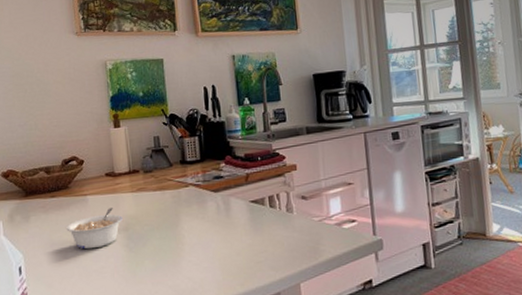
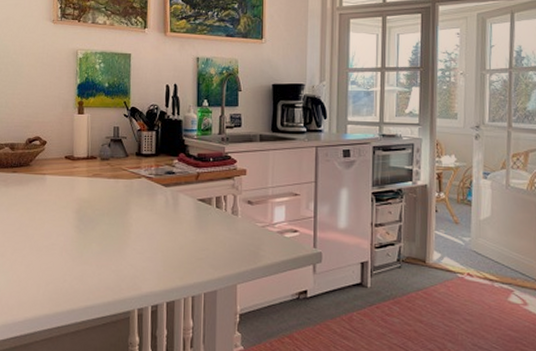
legume: present [65,208,123,250] -> none [22,189,76,226]

